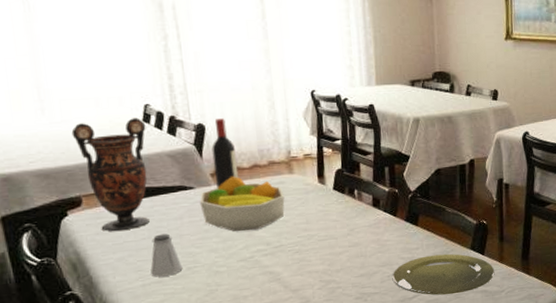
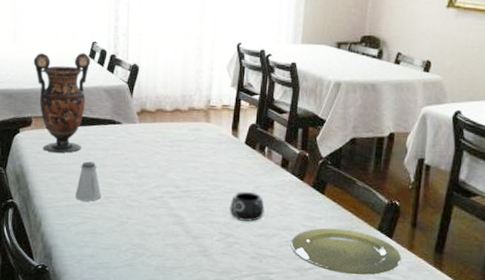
fruit bowl: present [199,176,285,231] -> none [124,116,199,172]
wine bottle: present [211,117,239,188] -> none [140,60,162,126]
mug: none [326,235,363,265] -> present [229,192,265,222]

